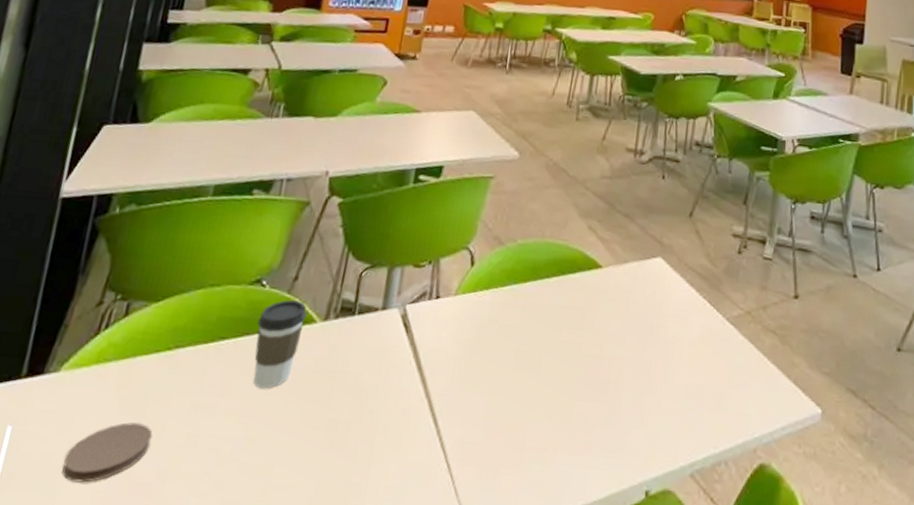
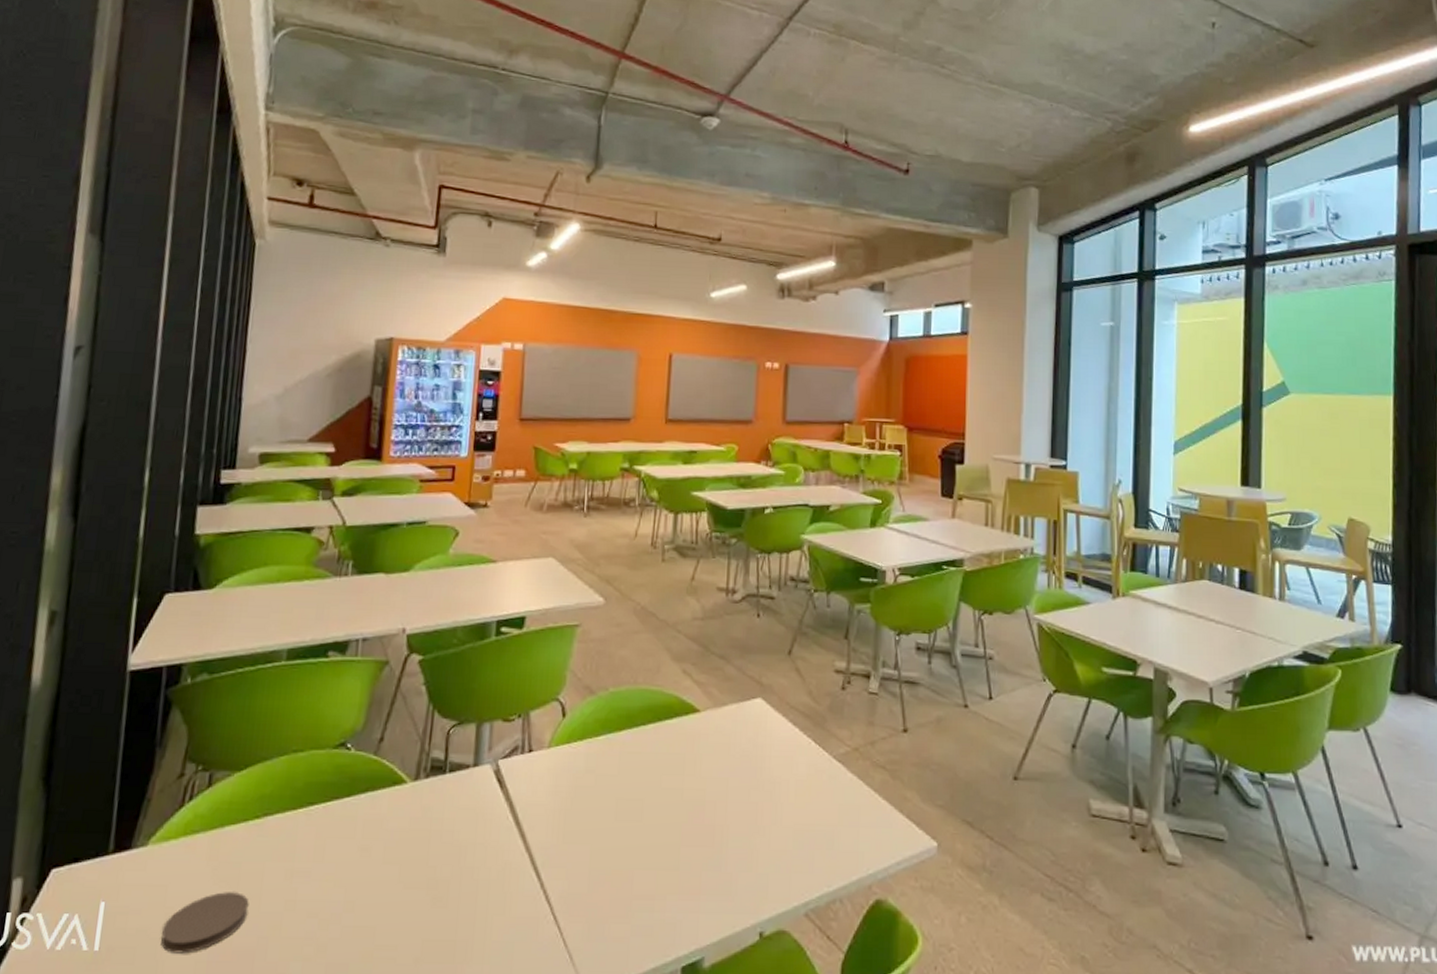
coffee cup: present [253,299,307,389] -> none [346,761,396,852]

